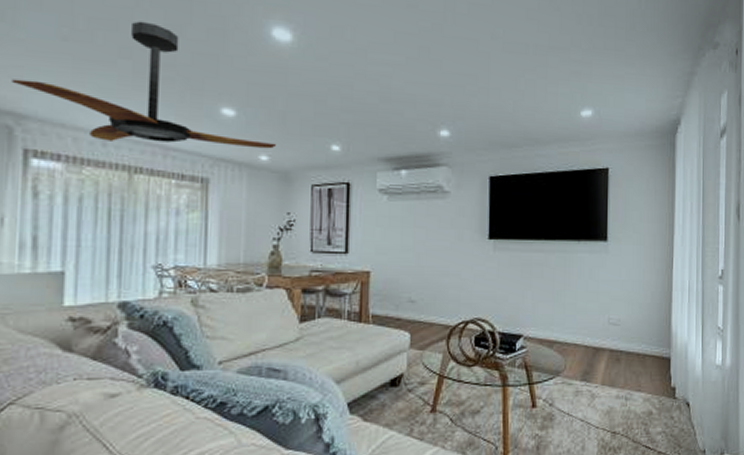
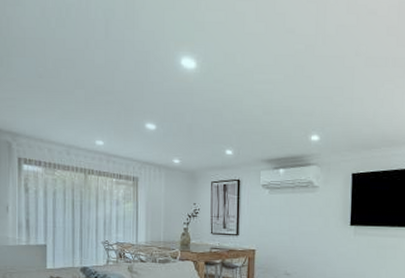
ceiling fan: present [12,21,276,149] -> none [9,59,185,154]

